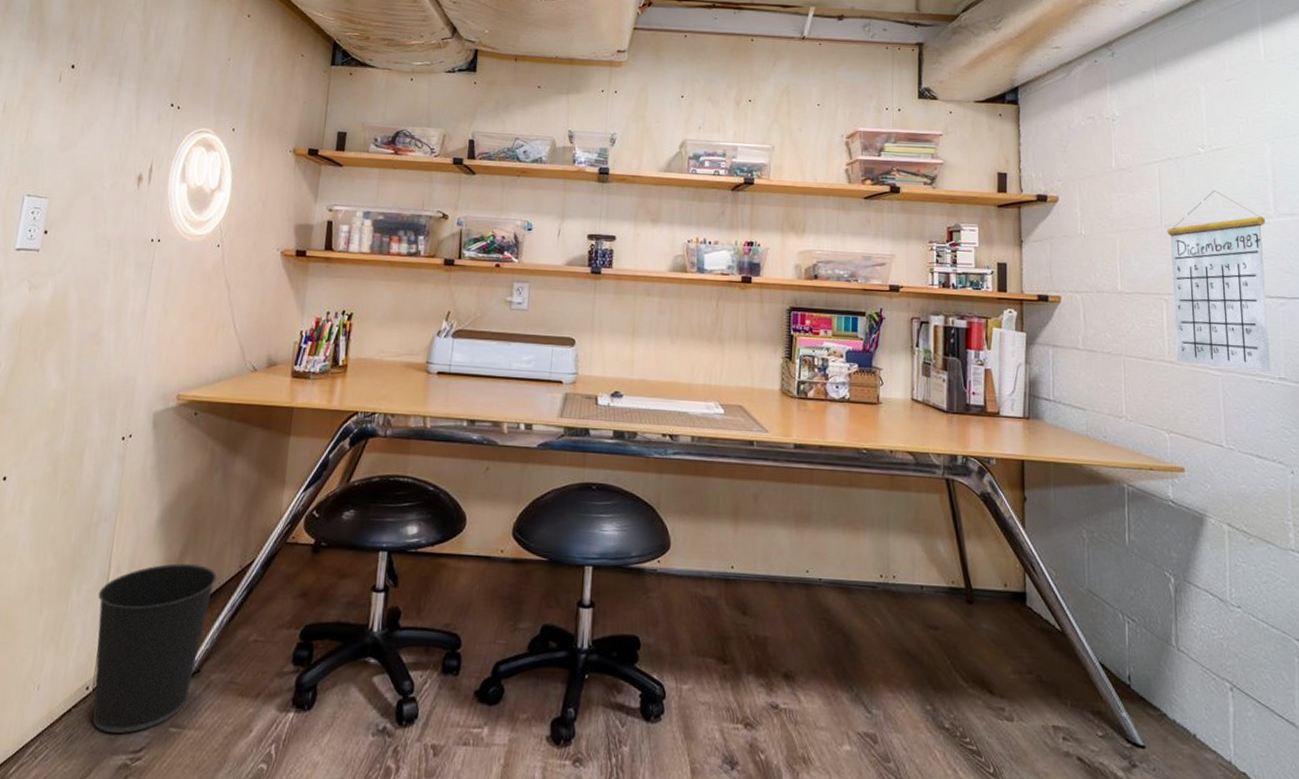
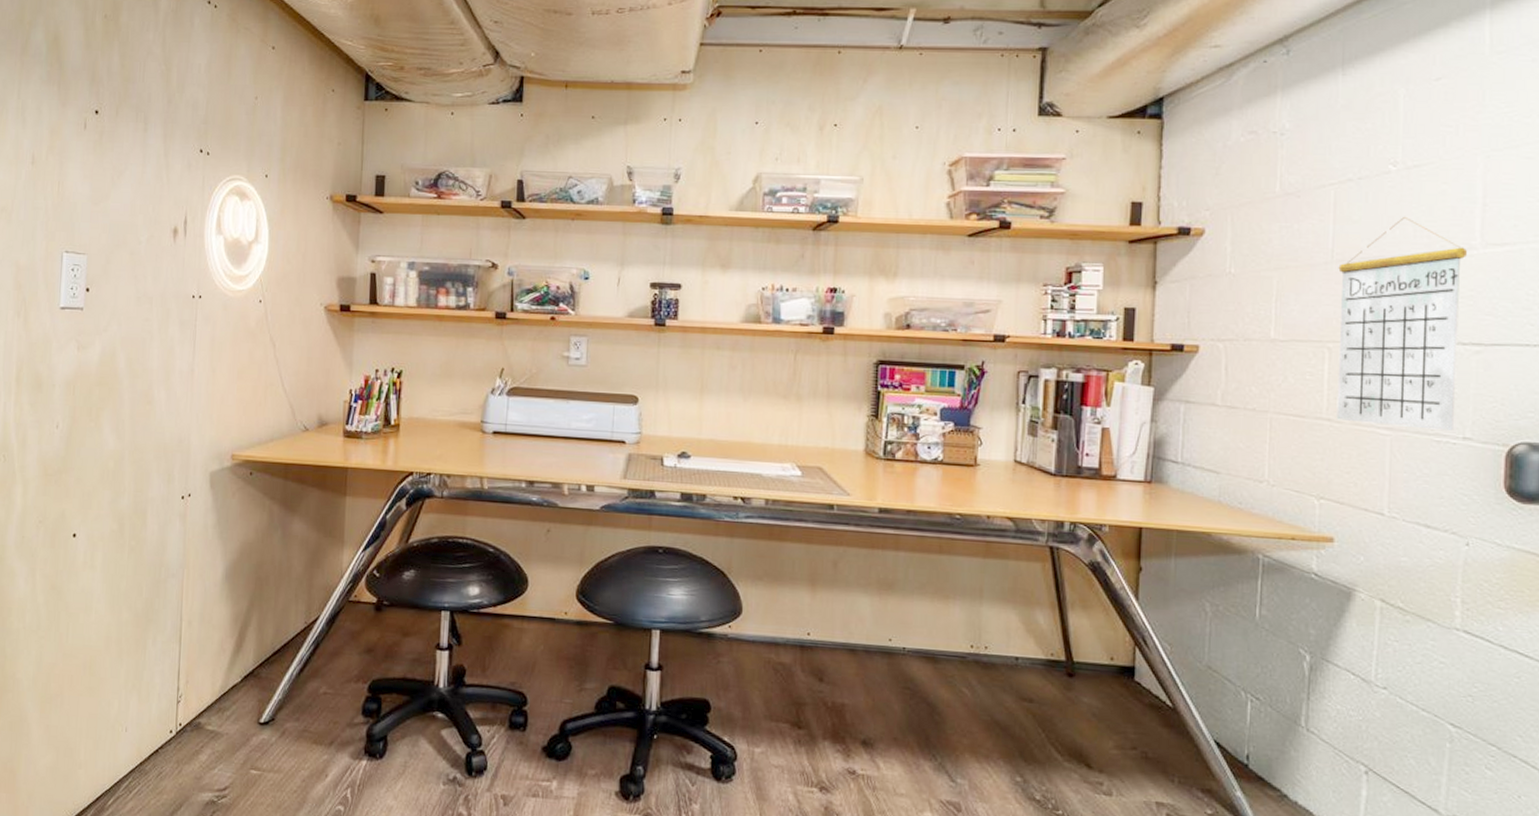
wastebasket: present [92,563,217,733] -> none [172,618,284,774]

